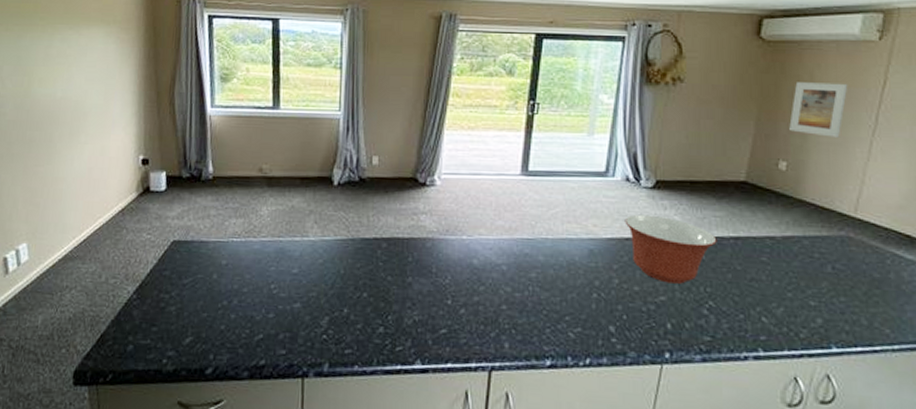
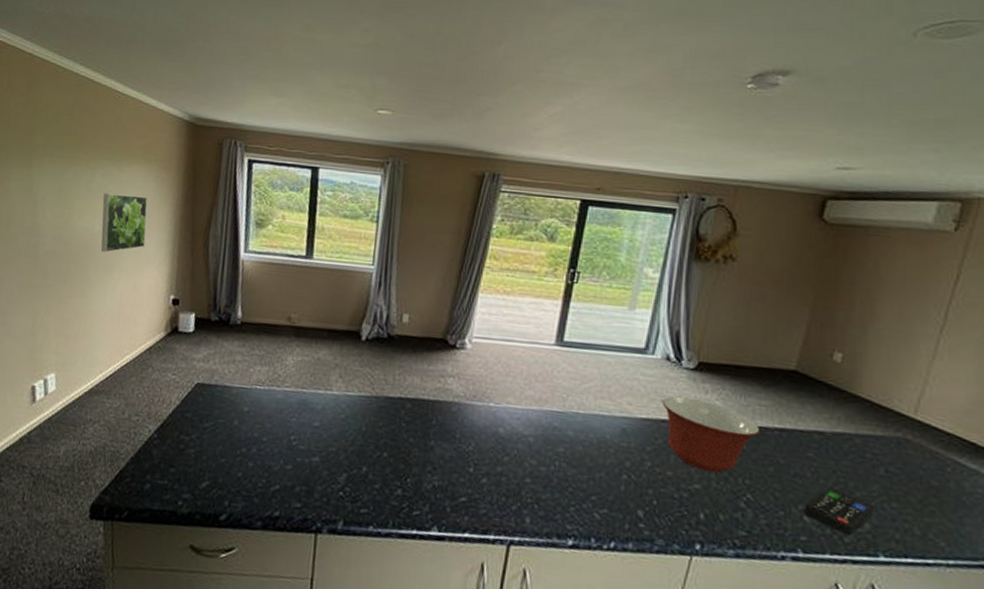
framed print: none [63,58,110,118] -> present [101,193,148,253]
remote control: none [762,288,825,332] -> present [805,487,875,536]
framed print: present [789,82,848,138] -> none [848,269,917,332]

